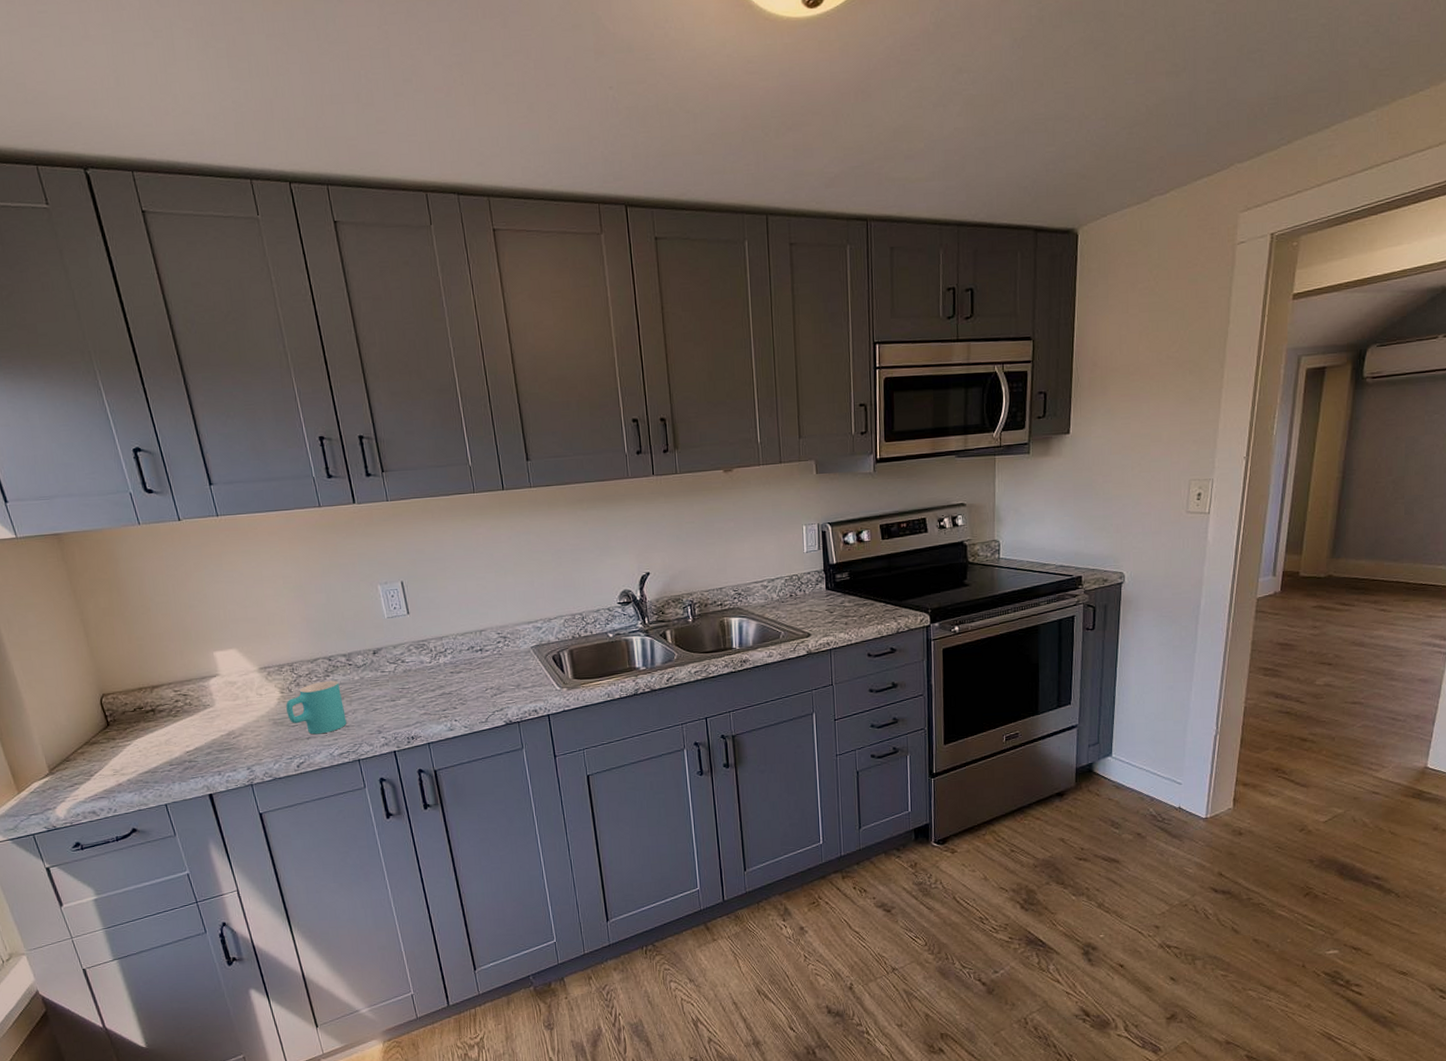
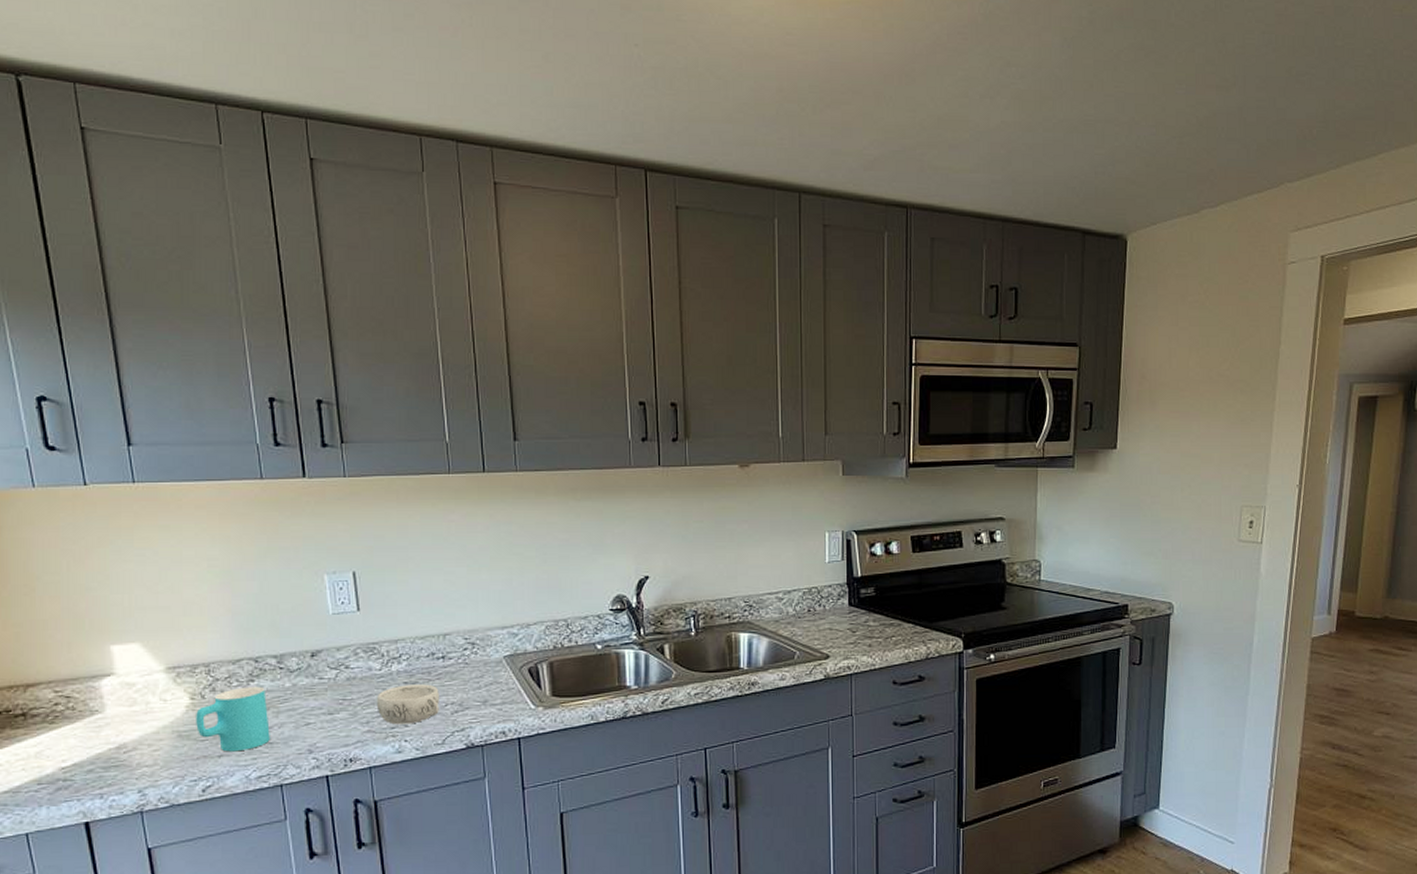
decorative bowl: none [429,673,481,708] -> present [376,684,439,725]

